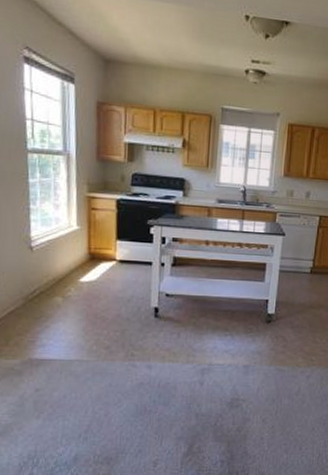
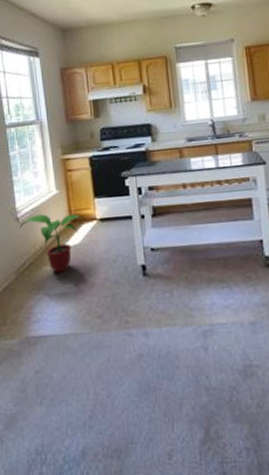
potted plant: none [32,247,105,305] -> present [19,214,86,273]

